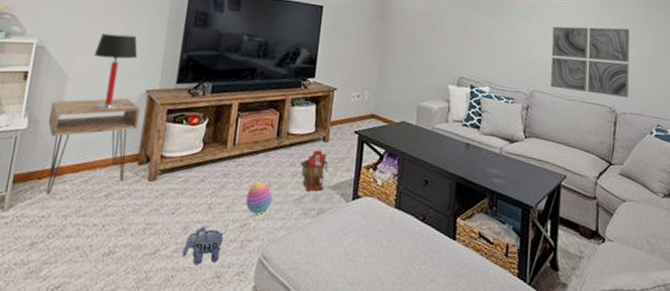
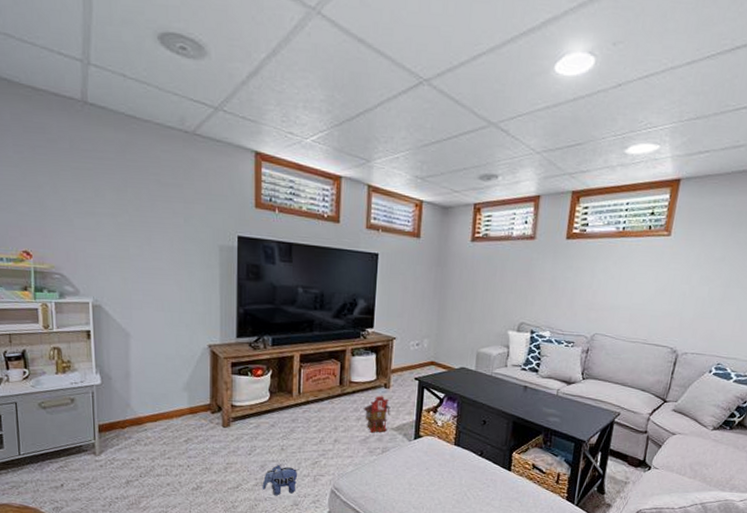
nightstand: present [46,98,141,194] -> none [119,353,206,441]
table lamp: present [93,33,138,110] -> none [151,290,195,364]
stacking toy: present [246,182,273,214] -> none [315,426,340,453]
wall art: present [551,26,630,98] -> none [613,266,703,339]

